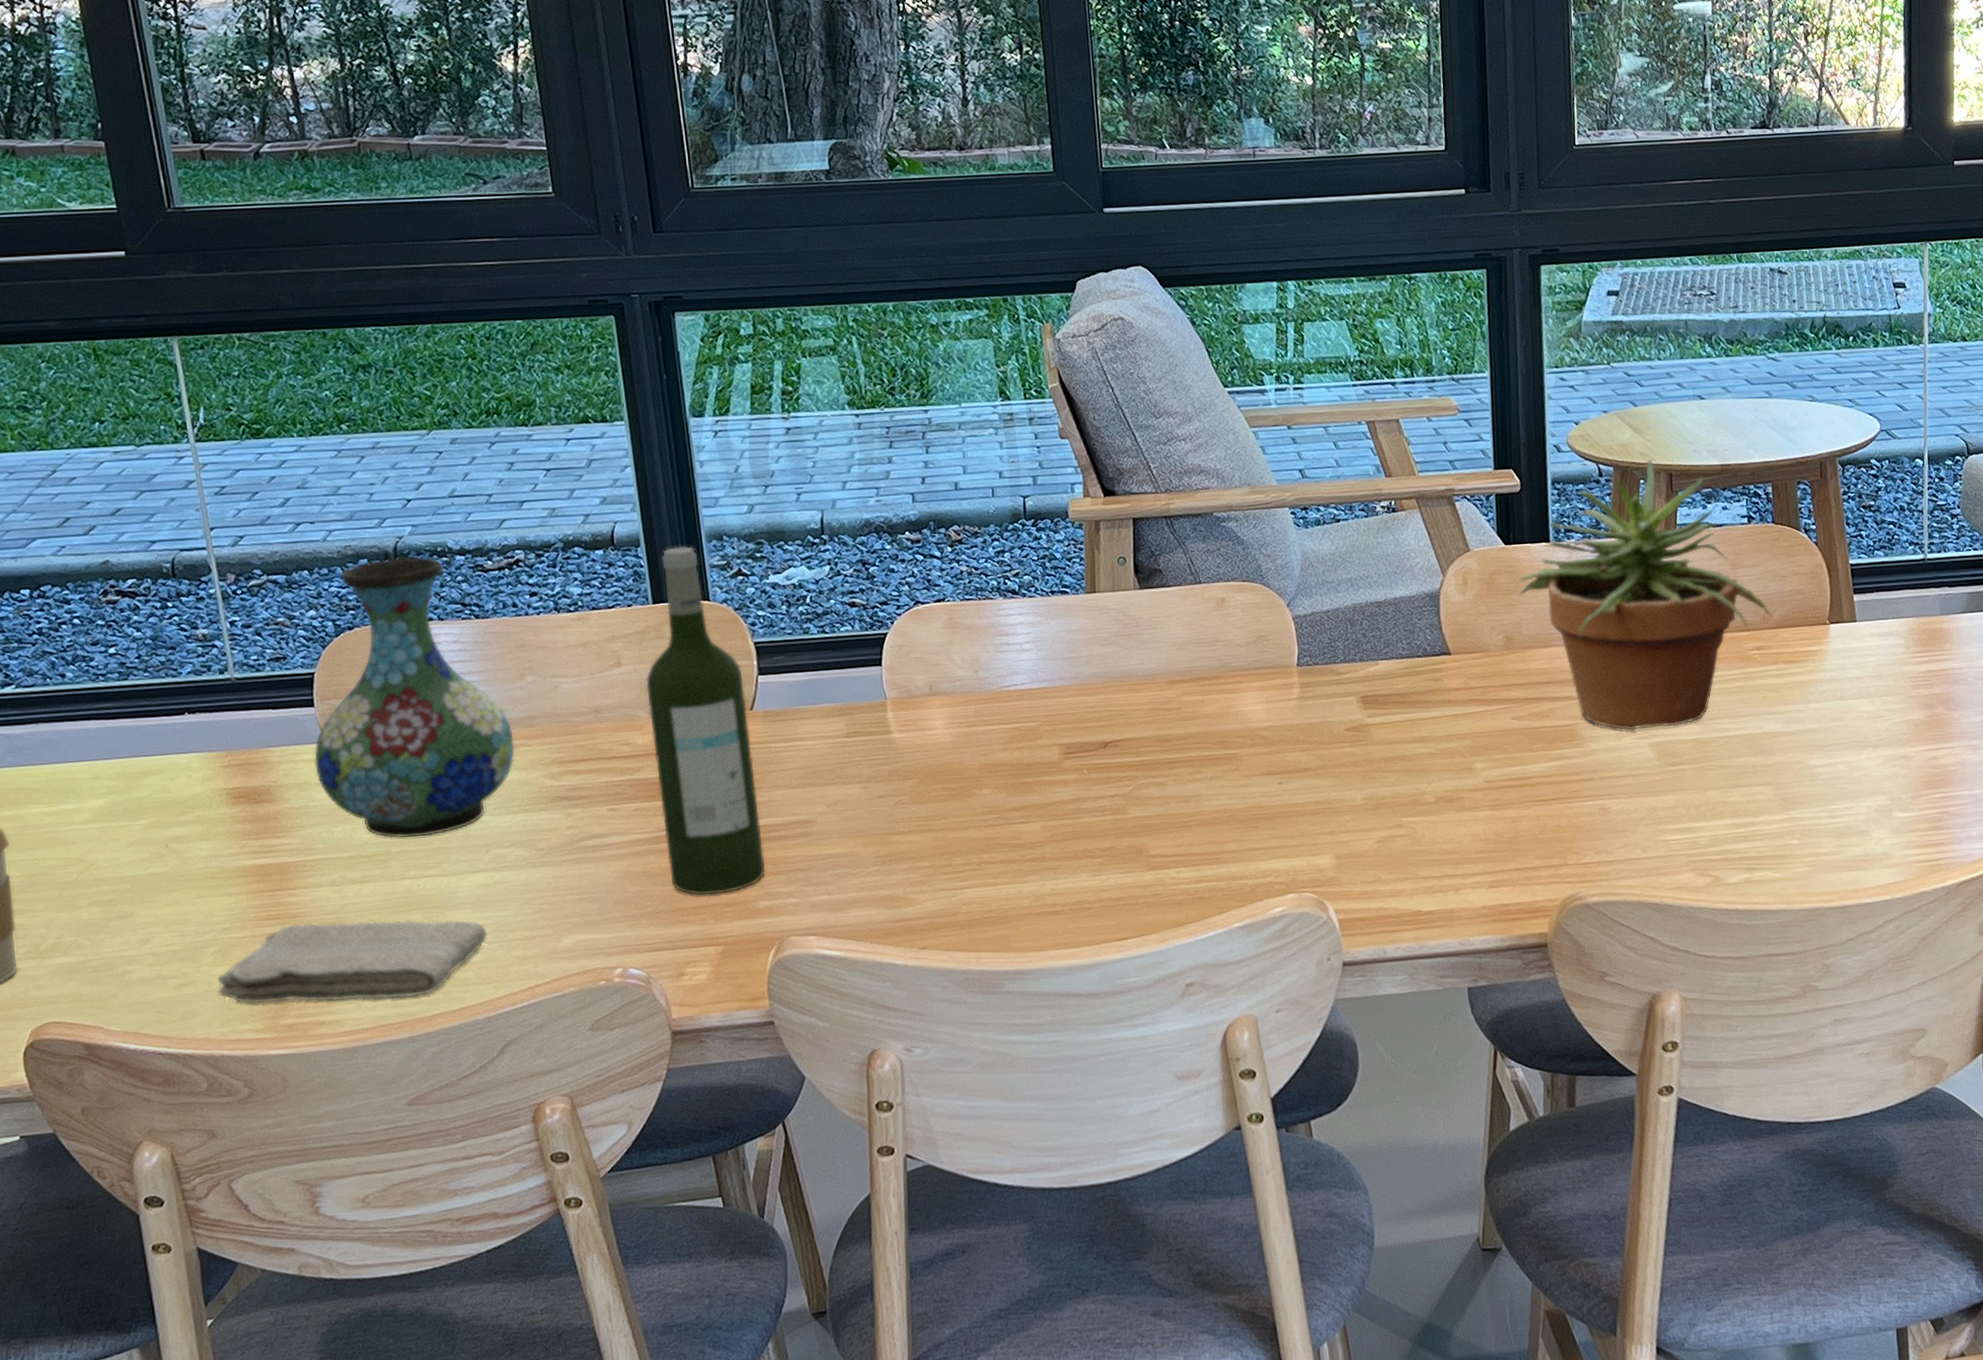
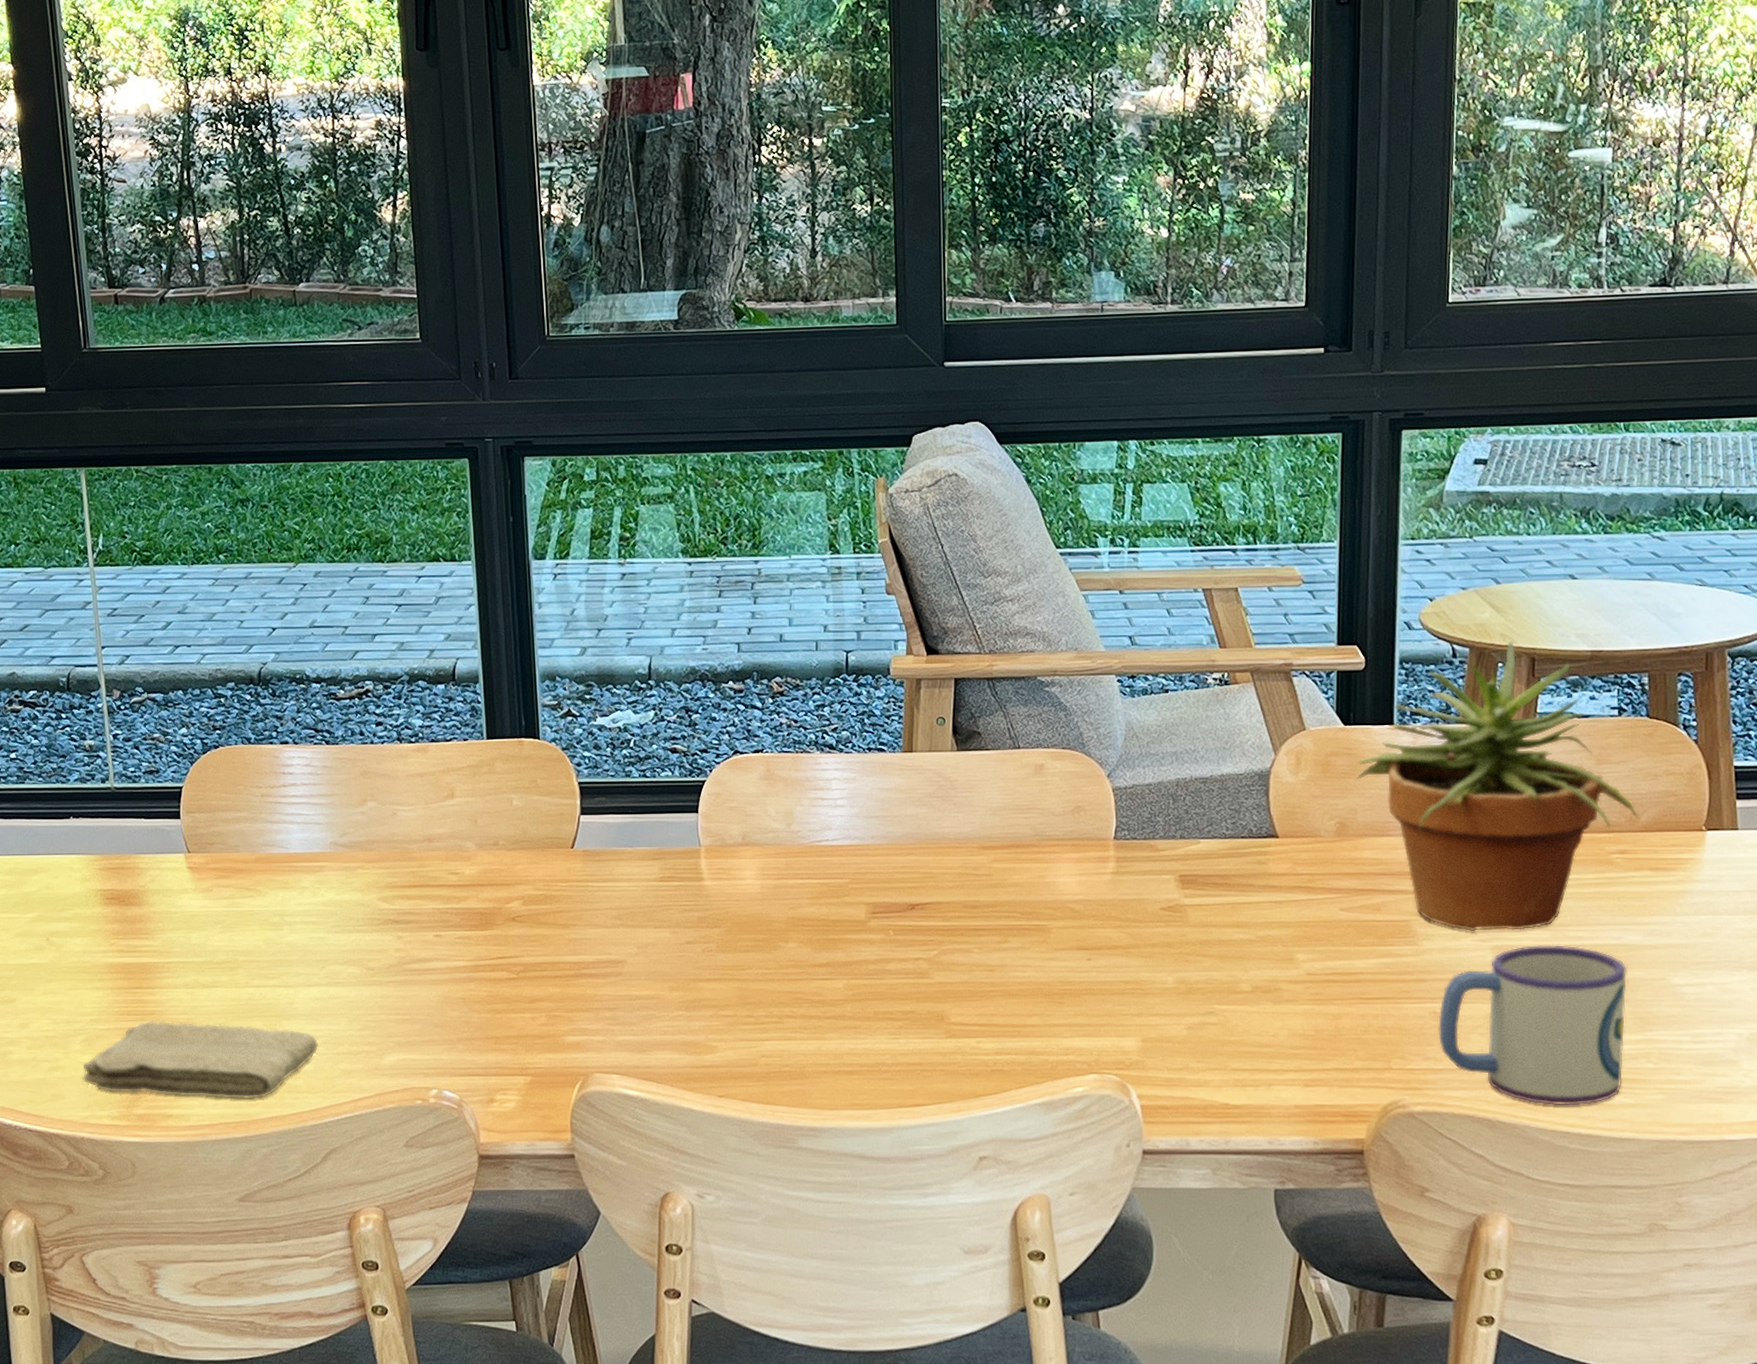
vase: present [314,556,515,839] -> none [177,682,353,948]
wine bottle: present [646,546,766,896] -> none [476,685,576,1026]
mug: none [1606,737,1772,886] -> present [1438,945,1628,1106]

